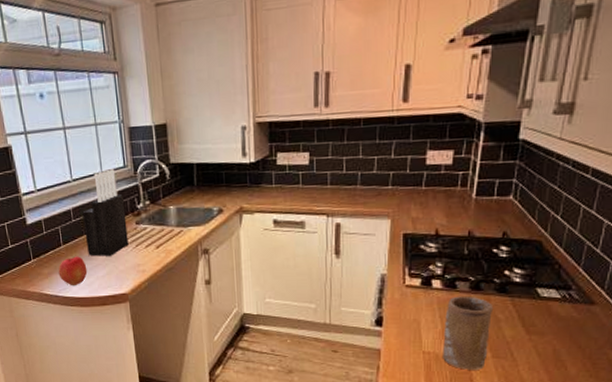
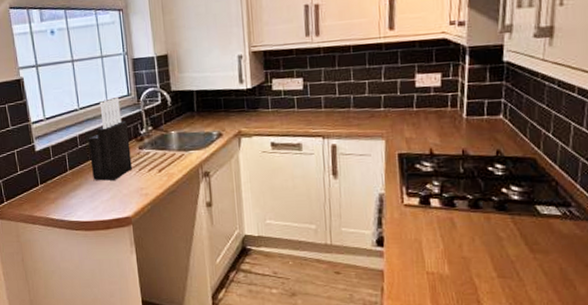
apple: present [58,256,88,286] -> none [64,181,92,211]
mug: present [443,296,494,370] -> none [446,214,495,291]

